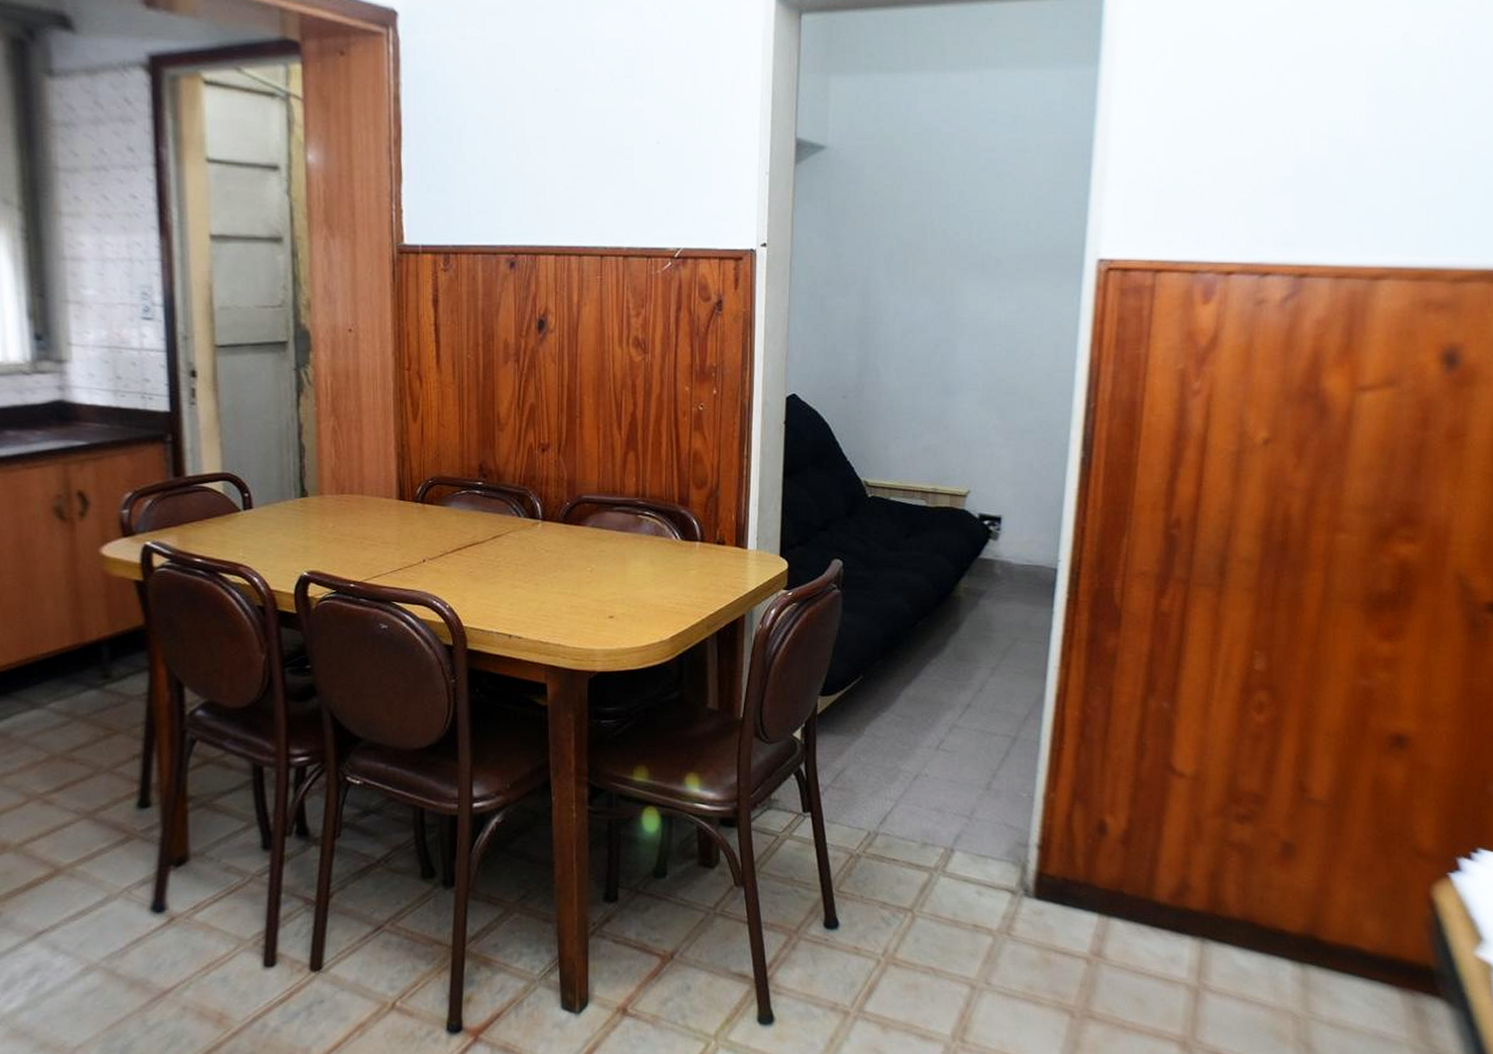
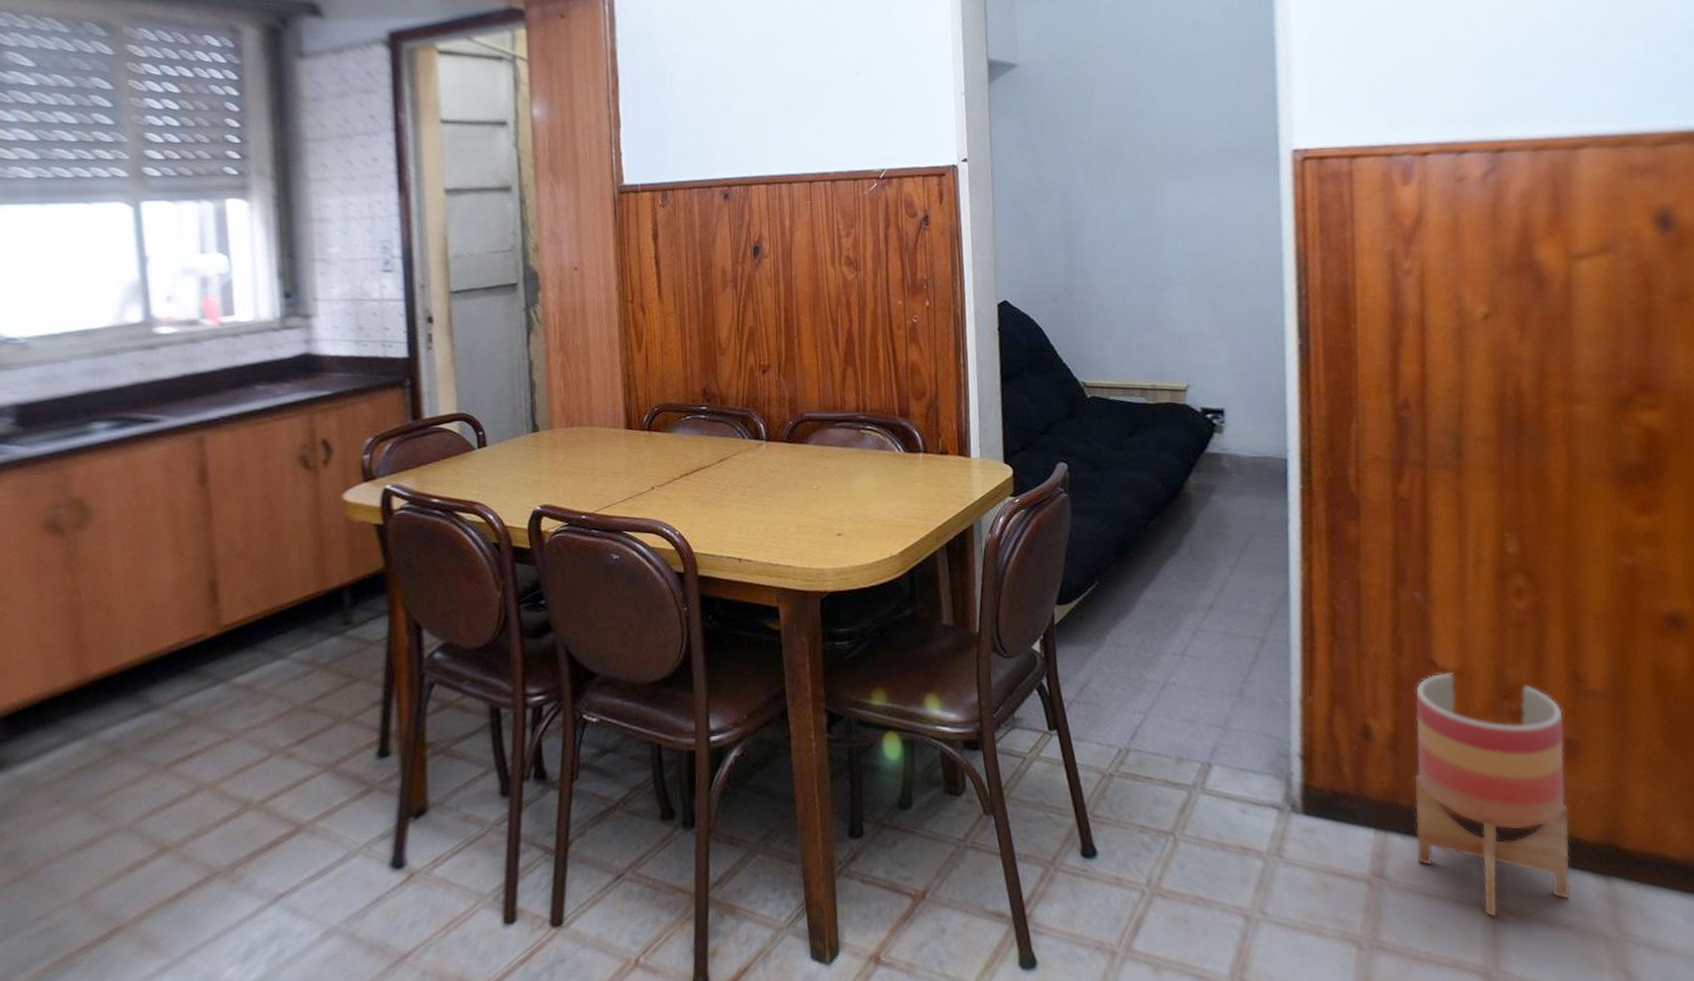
planter: none [1134,777,1284,994] -> present [1415,673,1571,917]

